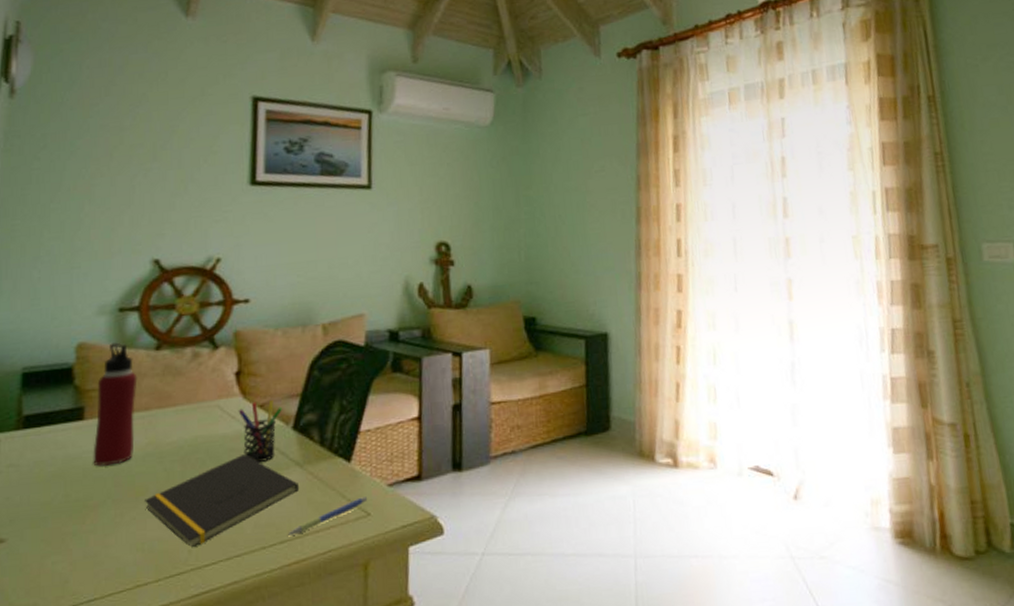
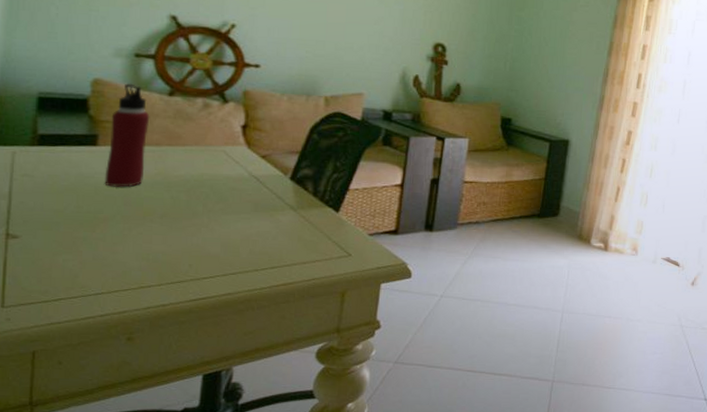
notepad: present [145,455,300,547] -> none [152,194,292,262]
pen holder: present [238,400,283,462] -> none [242,152,283,202]
pen: present [287,497,367,536] -> none [277,241,350,263]

